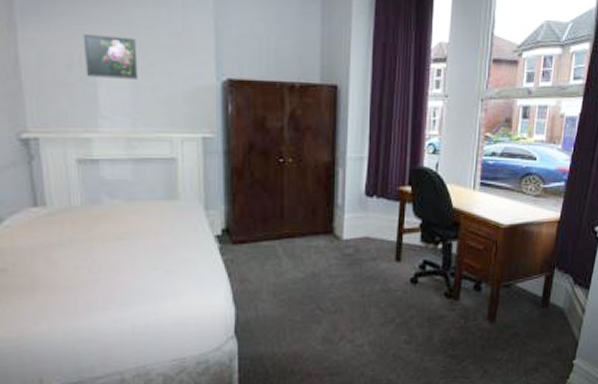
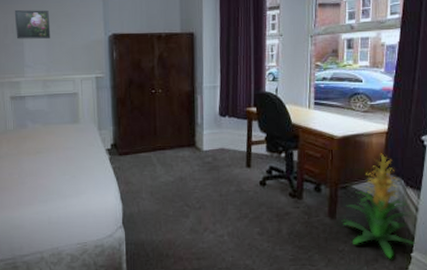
indoor plant: none [501,246,579,367] -> present [341,153,416,259]

